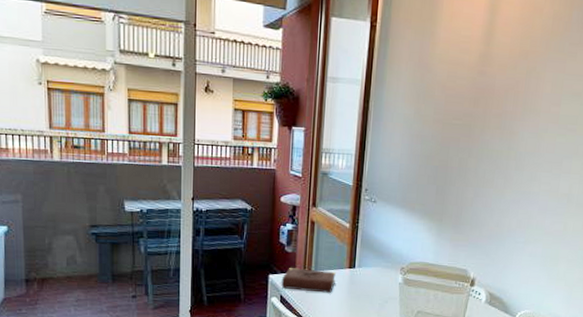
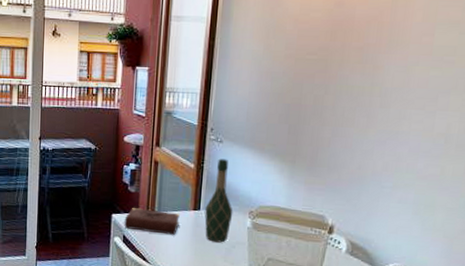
wine bottle: none [359,218,386,299] -> present [204,158,233,243]

